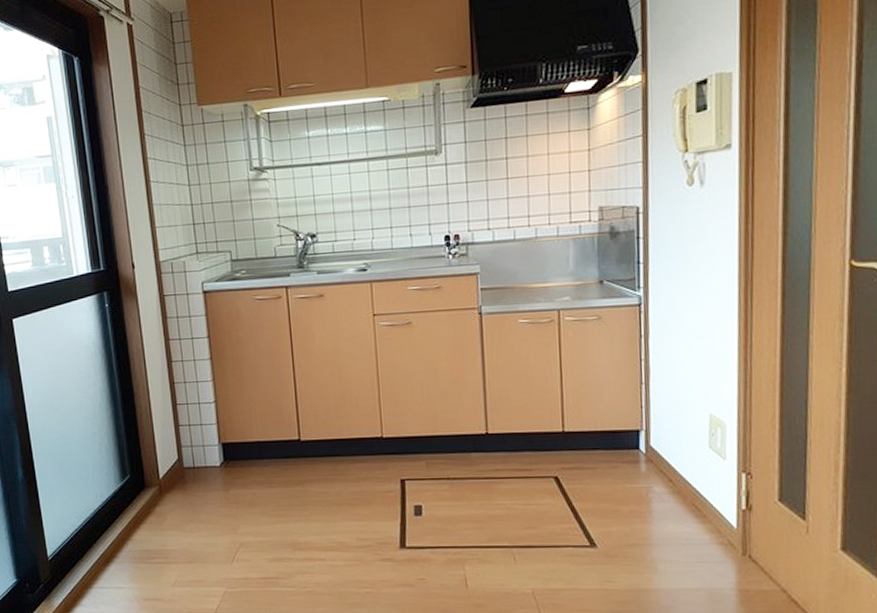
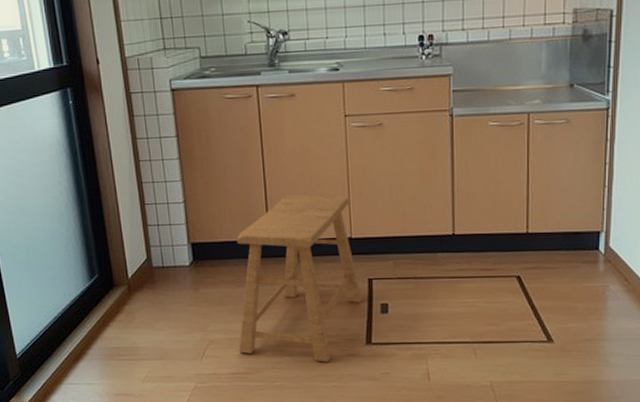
stool: none [267,393,395,567] -> present [236,194,362,362]

